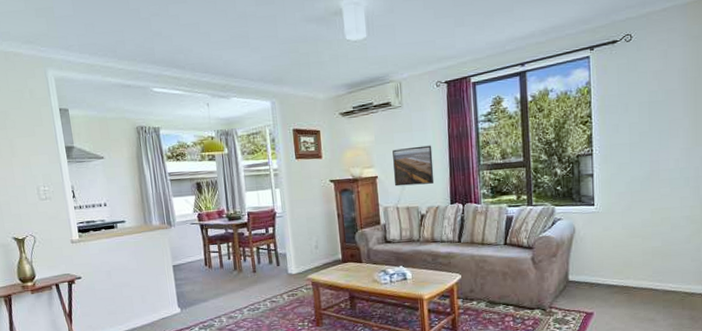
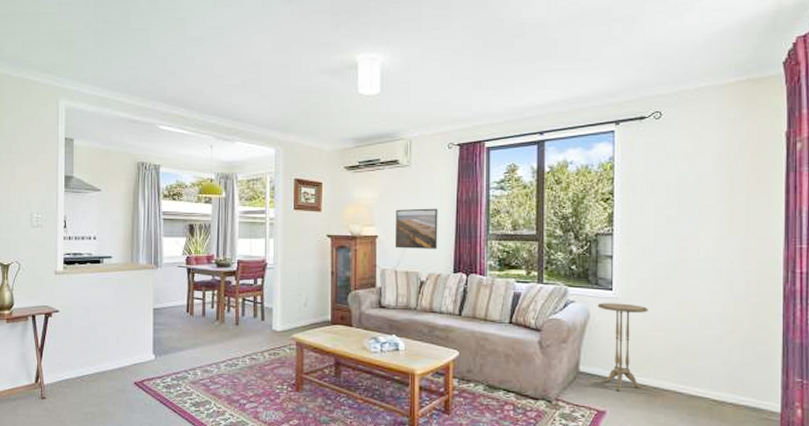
side table: none [581,216,627,295] -> present [597,302,648,392]

